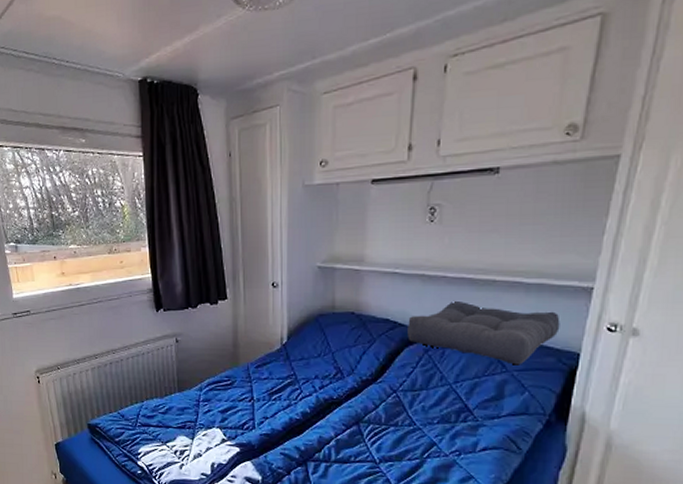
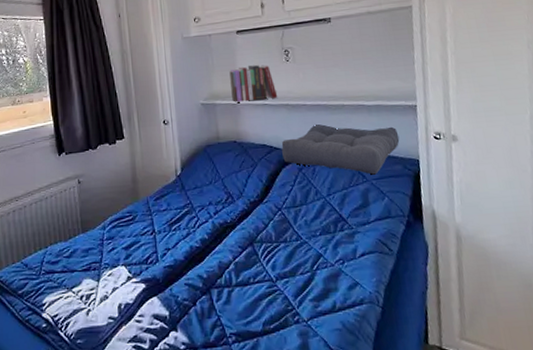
books: none [356,223,413,268] -> present [229,64,278,103]

